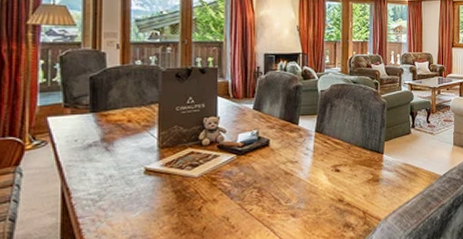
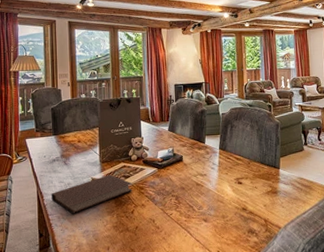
notebook: none [83,163,202,215] -> present [51,175,133,214]

